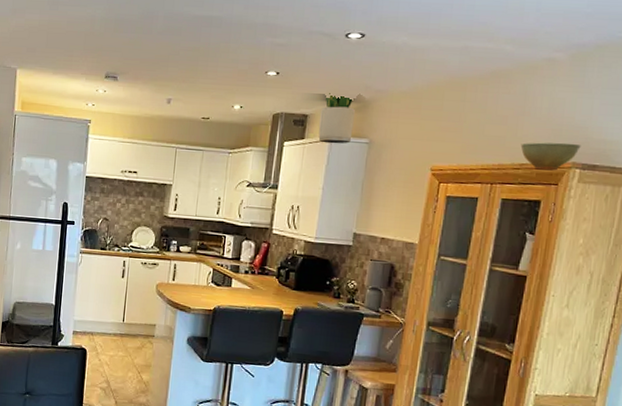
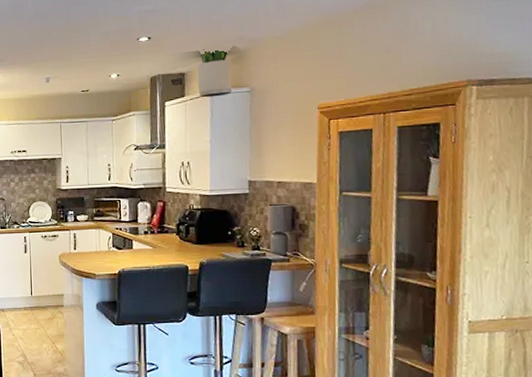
bowl: present [520,142,581,171] -> none [408,61,474,93]

